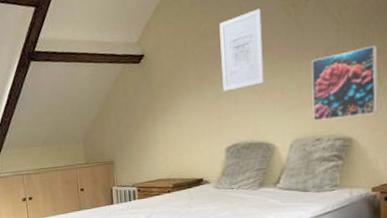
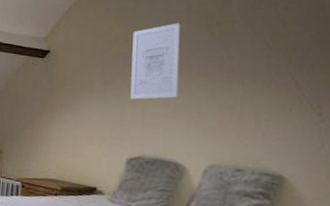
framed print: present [311,45,378,122] -> none [234,77,319,155]

